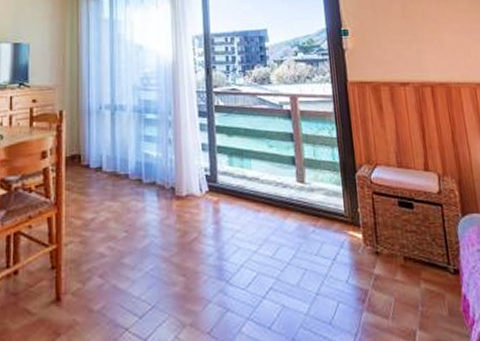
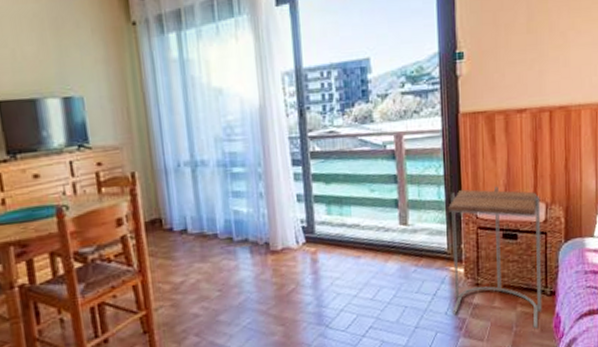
side table: none [343,152,448,311] -> present [448,186,543,329]

